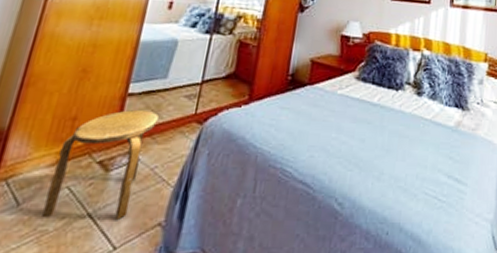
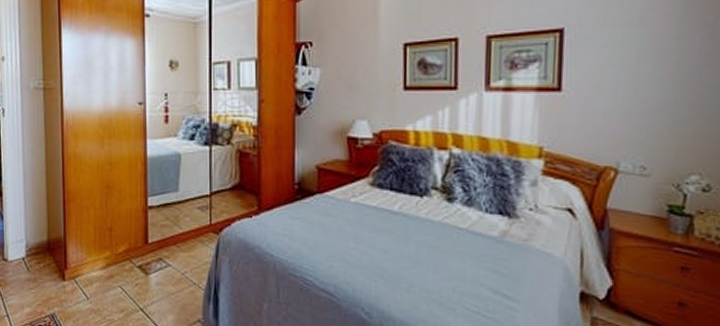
stool: present [42,110,160,220] -> none [106,221,180,315]

